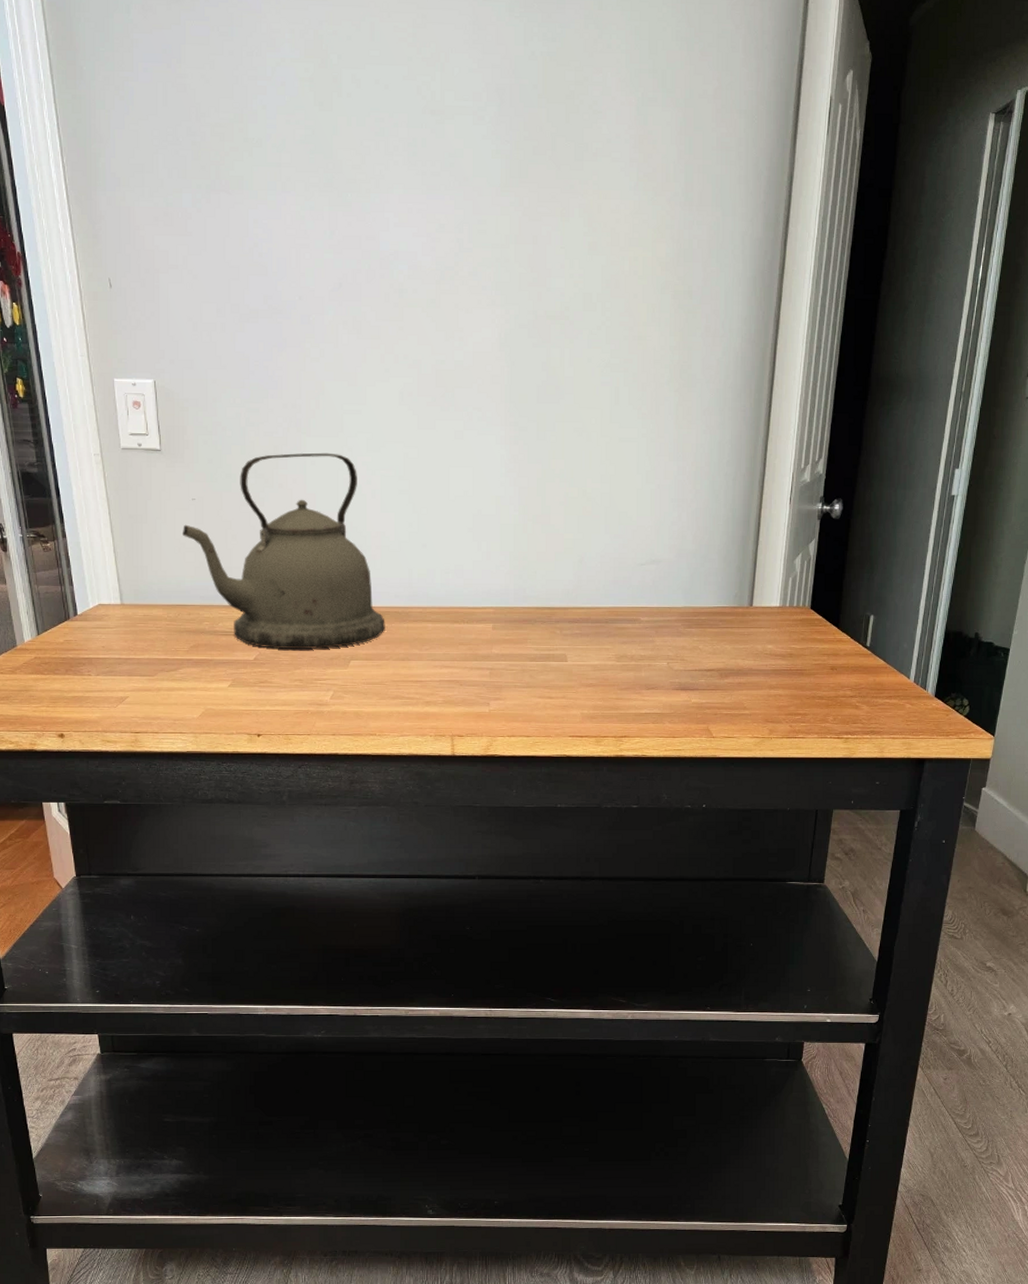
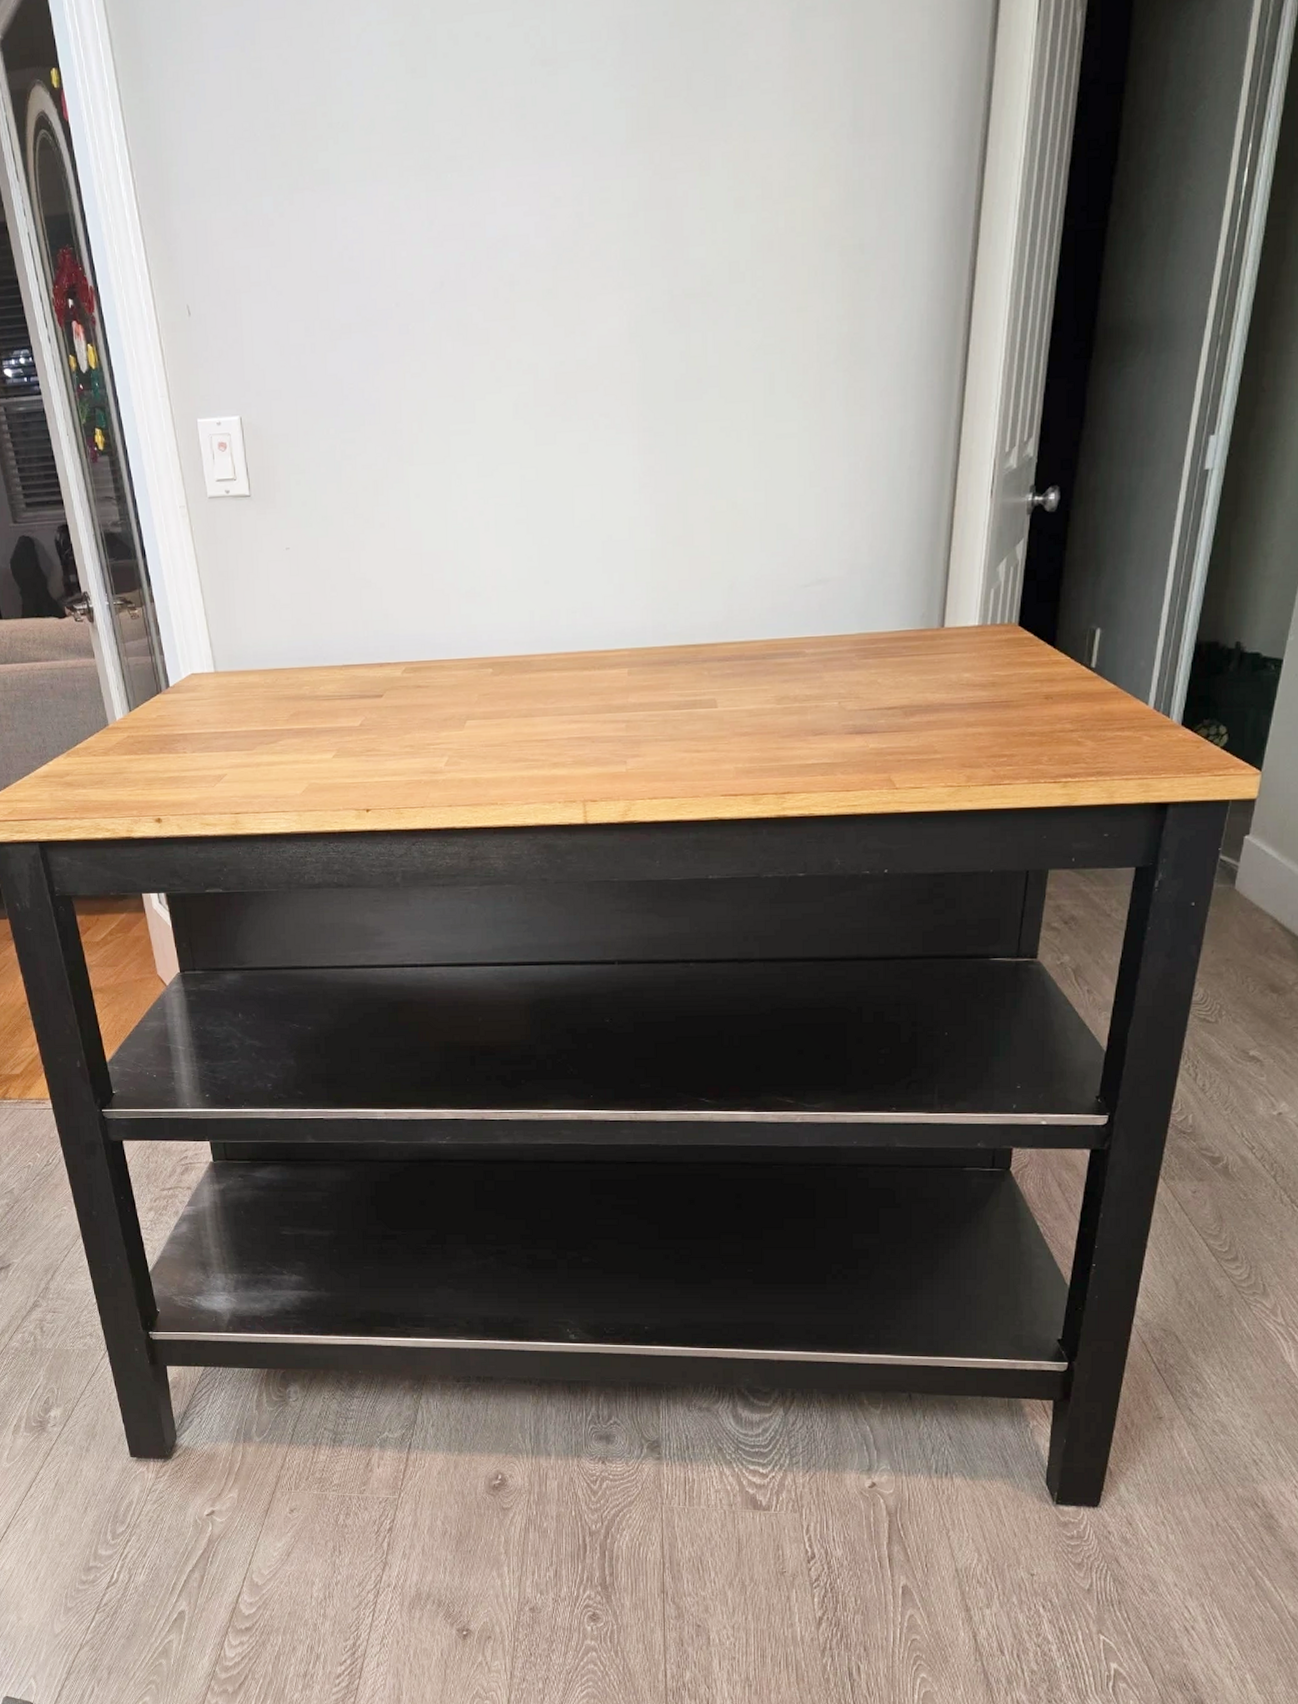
kettle: present [183,452,385,650] -> none [277,482,505,712]

